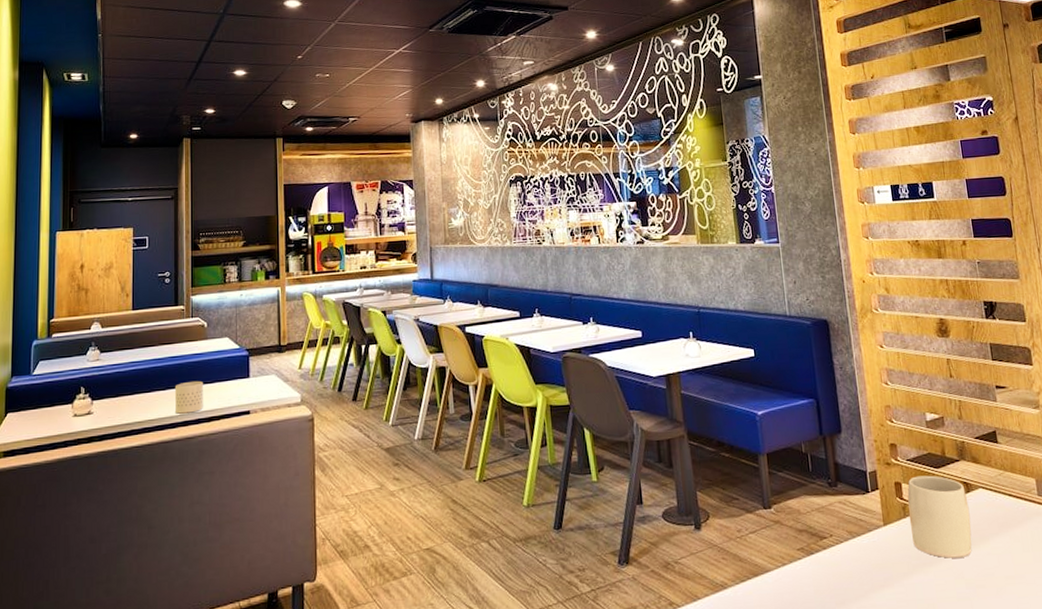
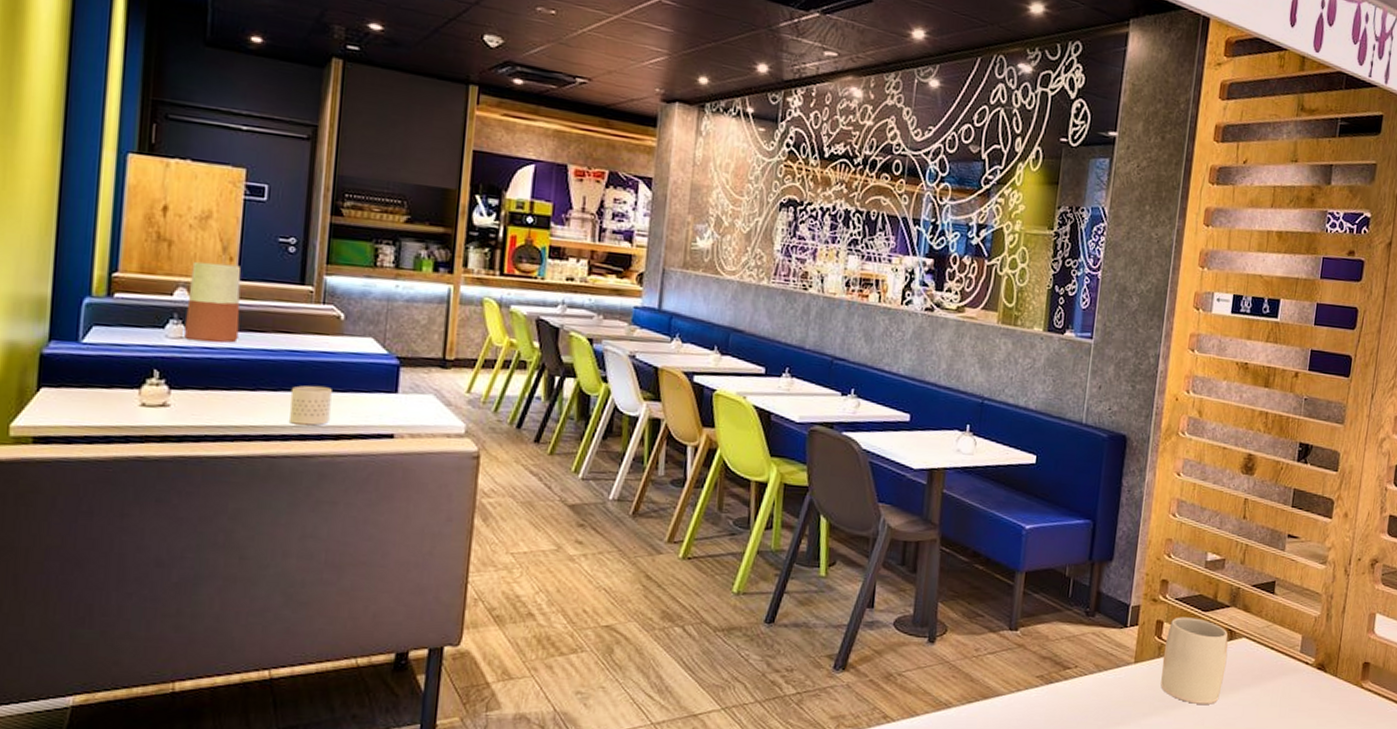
vase: none [100,299,136,361] -> present [184,261,241,343]

